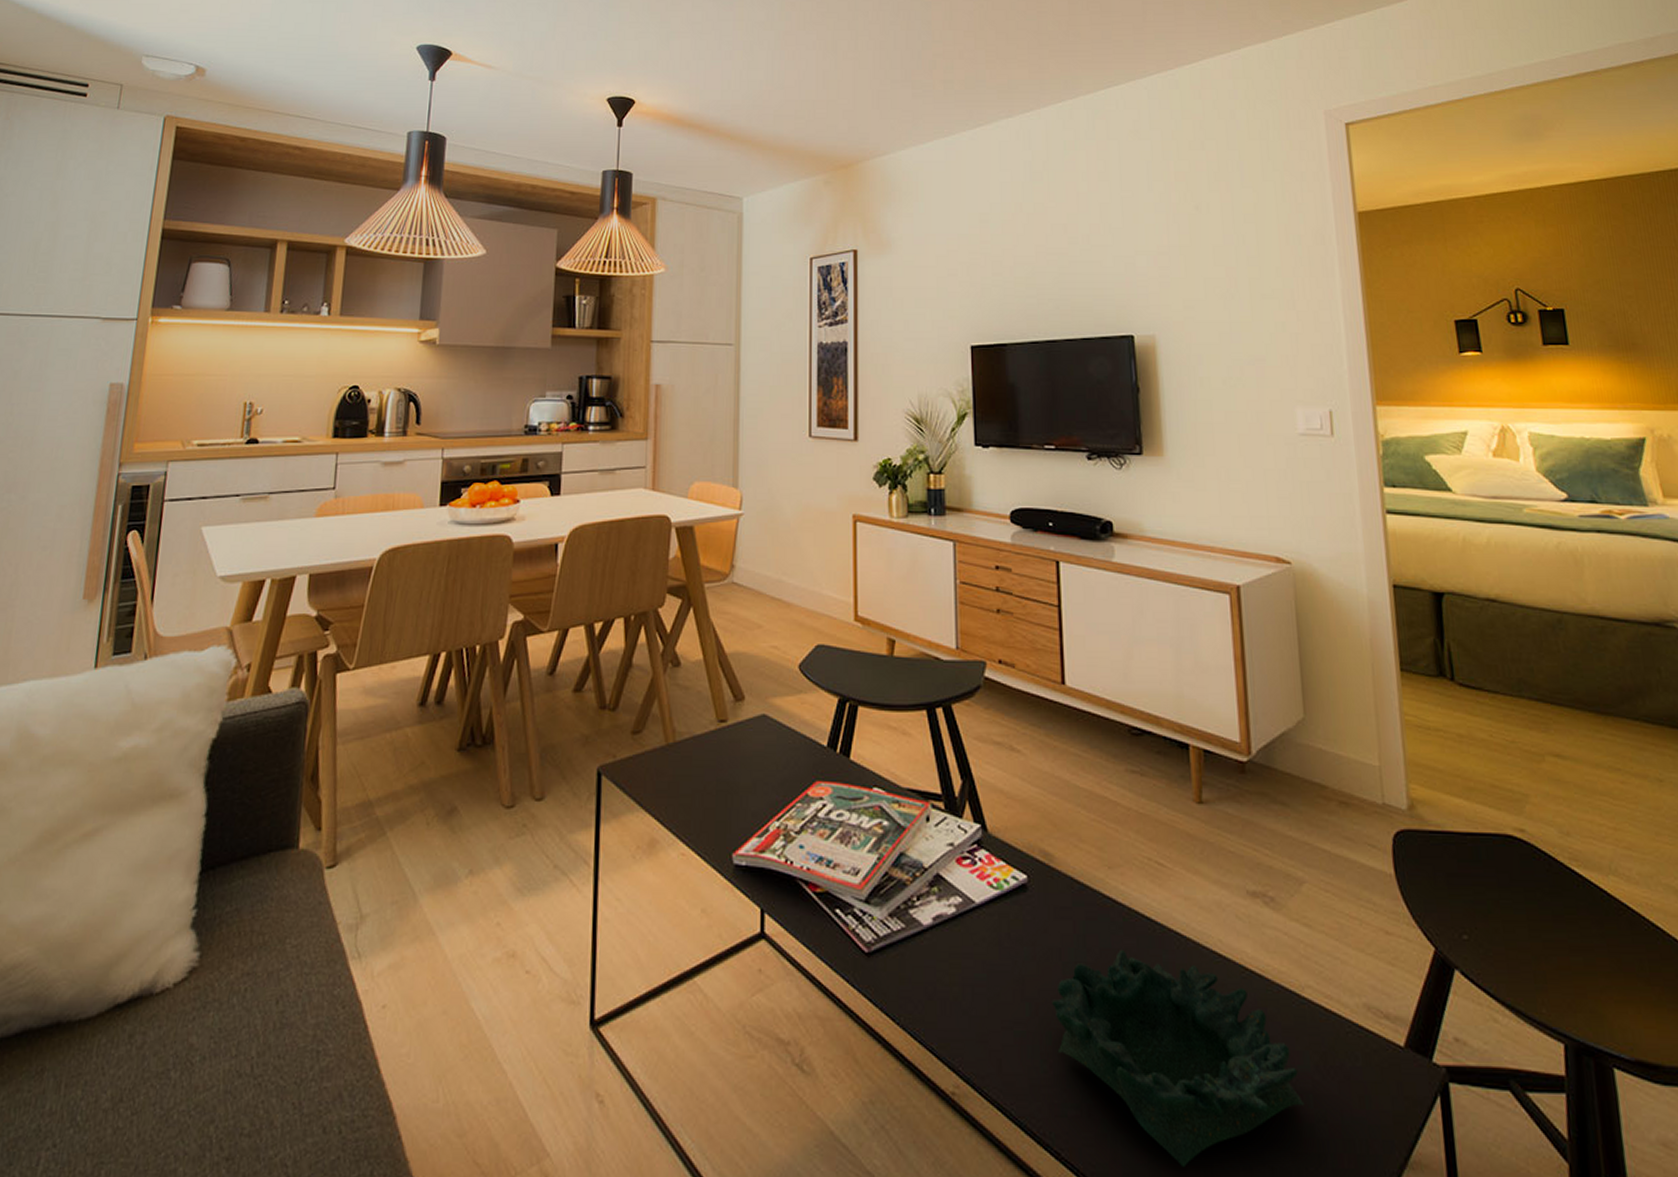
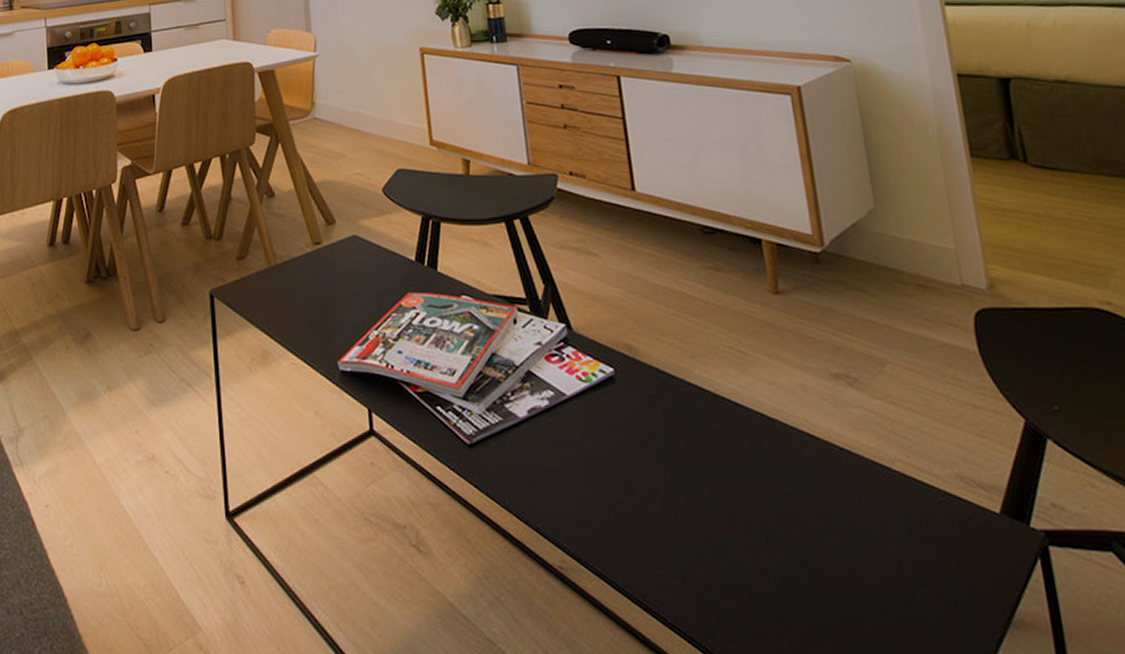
decorative bowl: present [1052,949,1305,1168] -> none [647,432,904,630]

